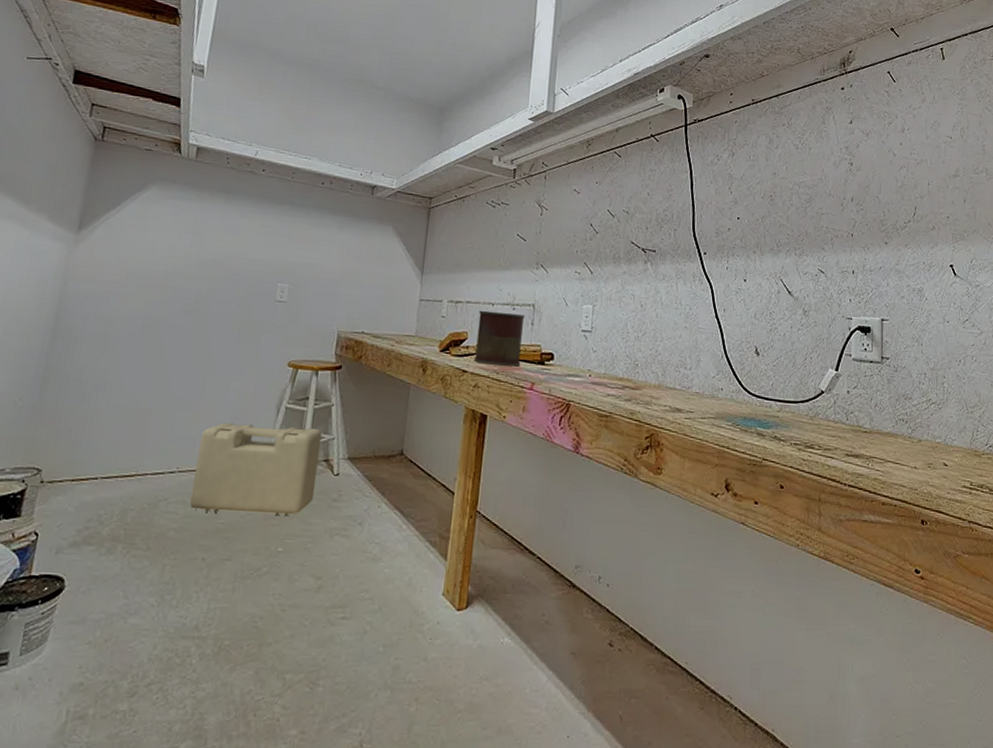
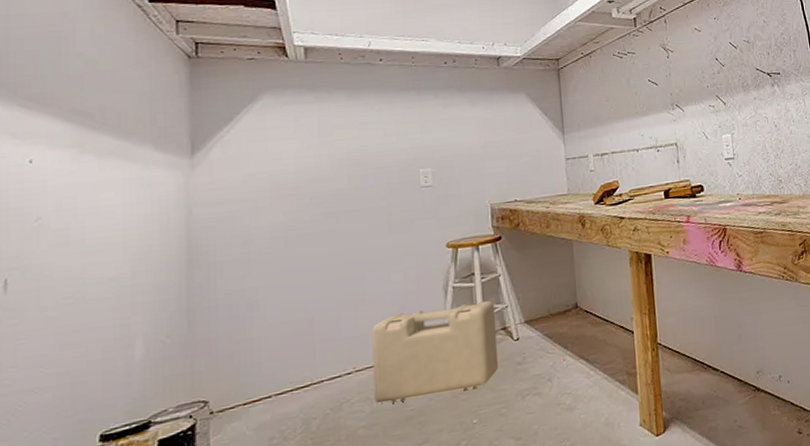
paint can: present [473,310,525,367] -> none [626,155,674,208]

